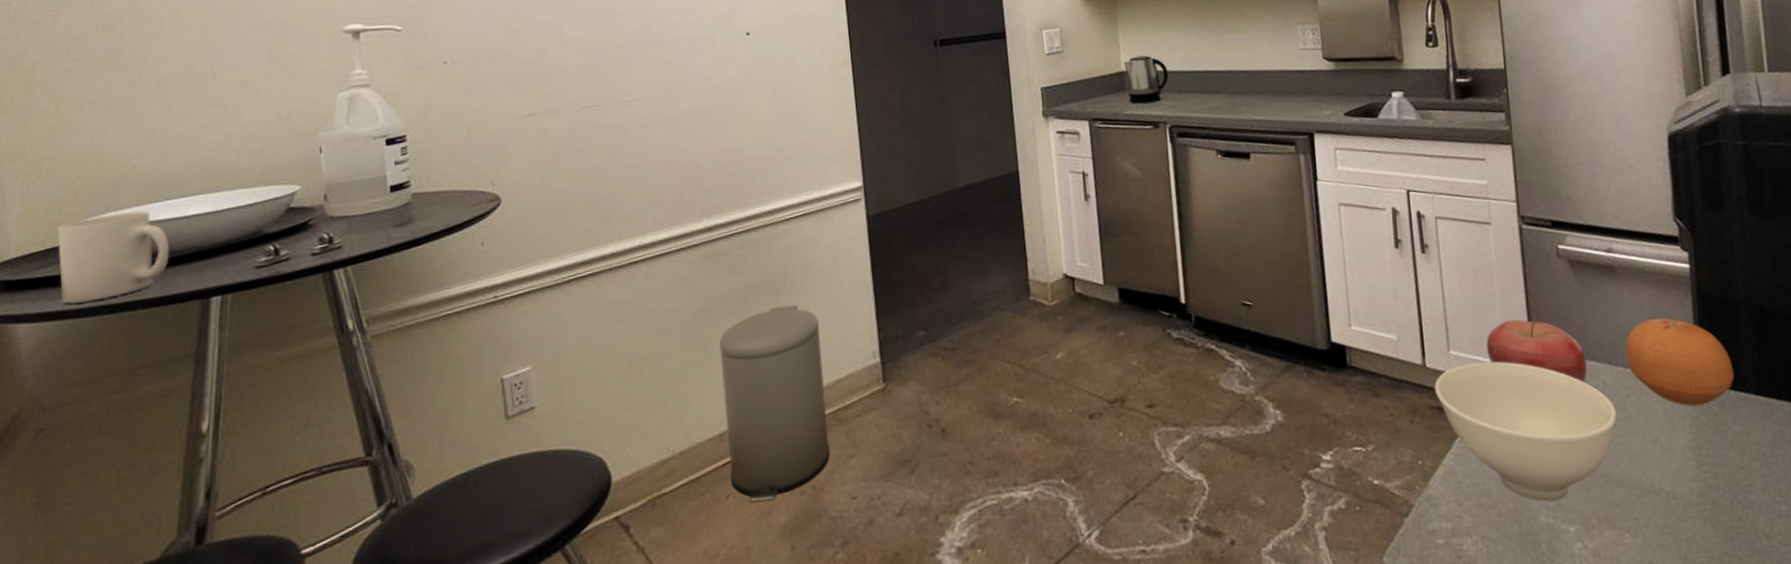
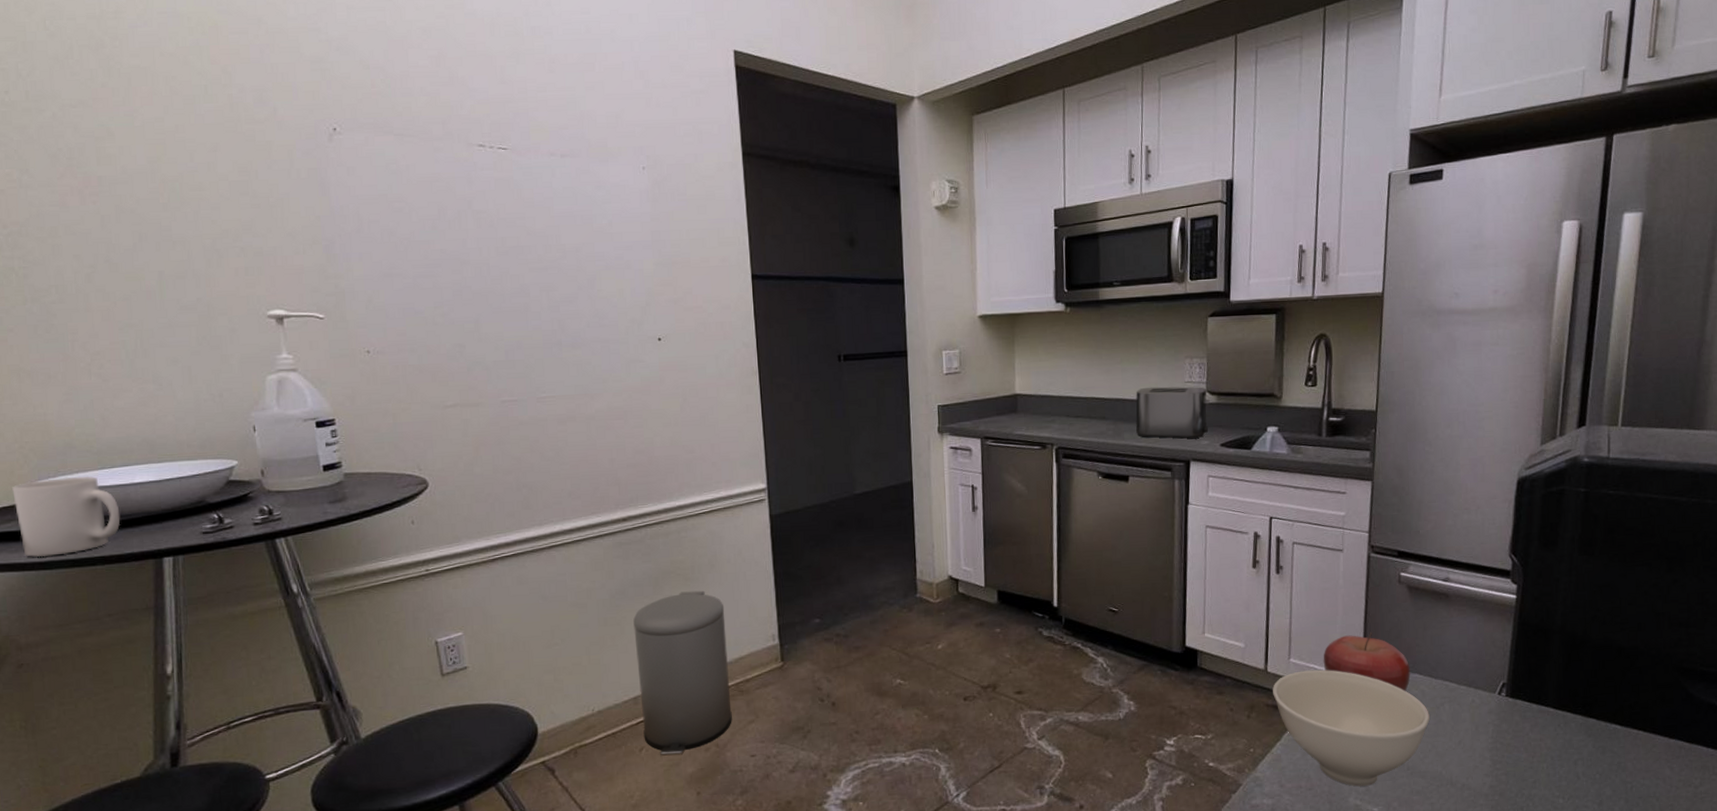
kettle: present [1124,55,1169,104] -> none [1018,380,1059,425]
toaster: none [1248,53,1329,111] -> present [1135,386,1210,439]
fruit: present [1625,318,1735,406] -> none [1446,640,1539,716]

